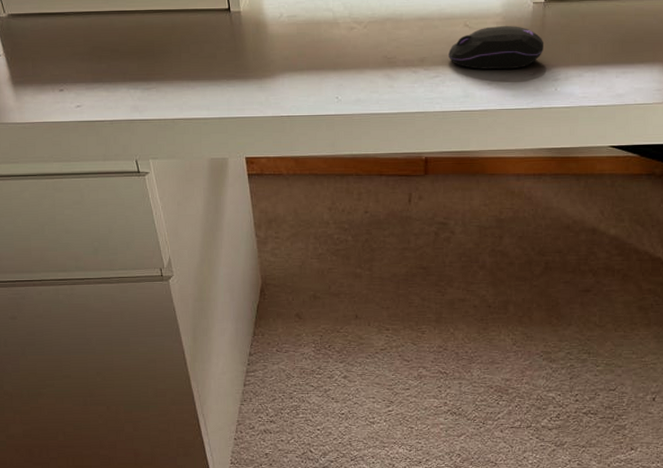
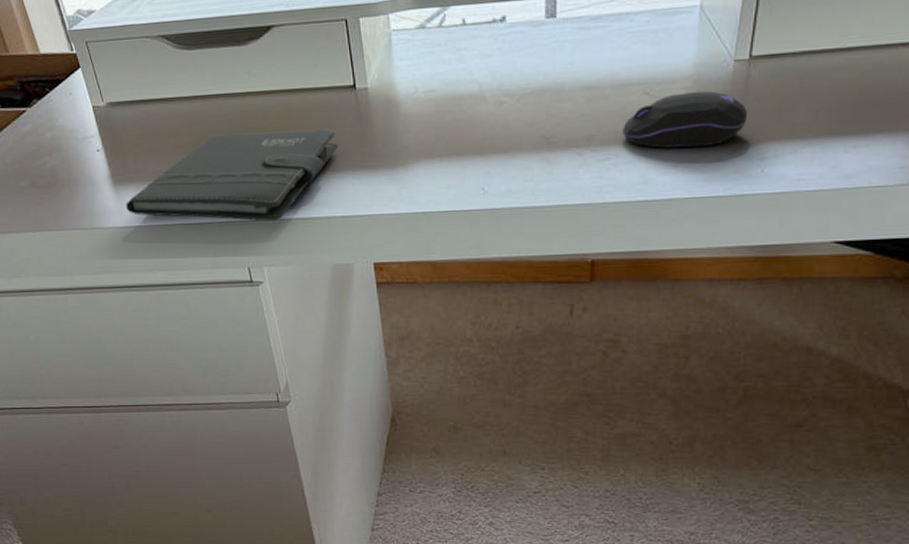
notepad: none [25,44,216,121] -> present [126,129,339,222]

